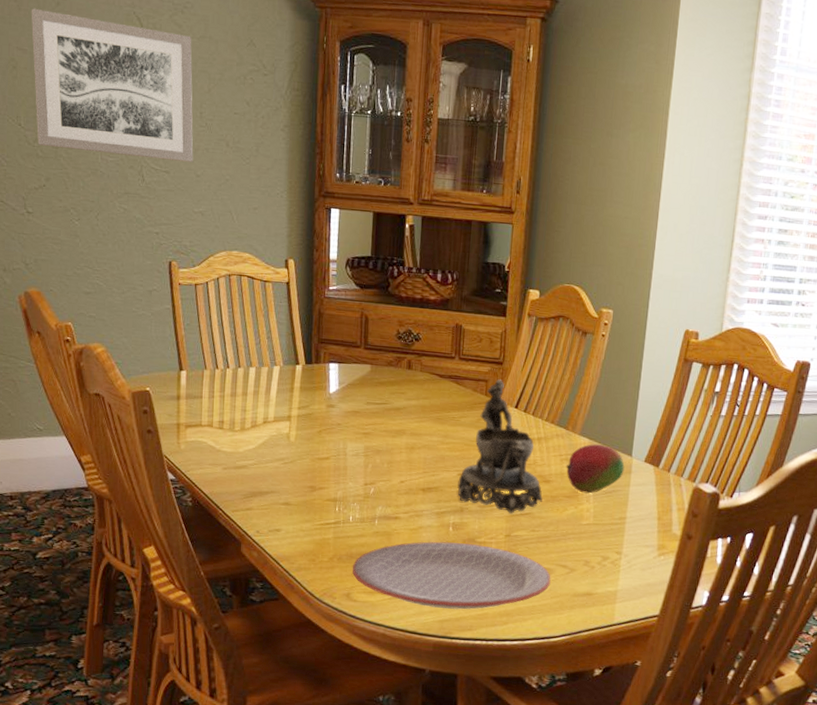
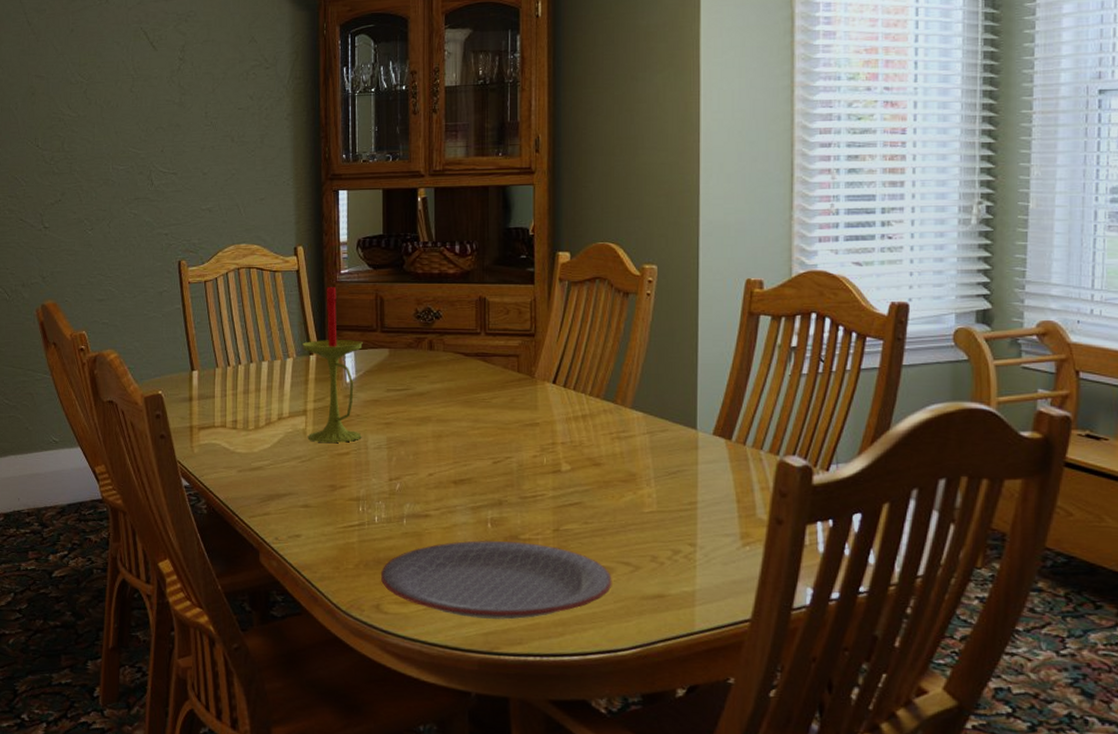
wall art: present [31,8,194,162] -> none [48,37,200,163]
candle: none [289,301,347,448] -> present [303,286,363,443]
decorative bowl: present [457,379,543,514] -> none [494,353,594,505]
fruit: present [566,444,625,494] -> none [618,418,689,476]

